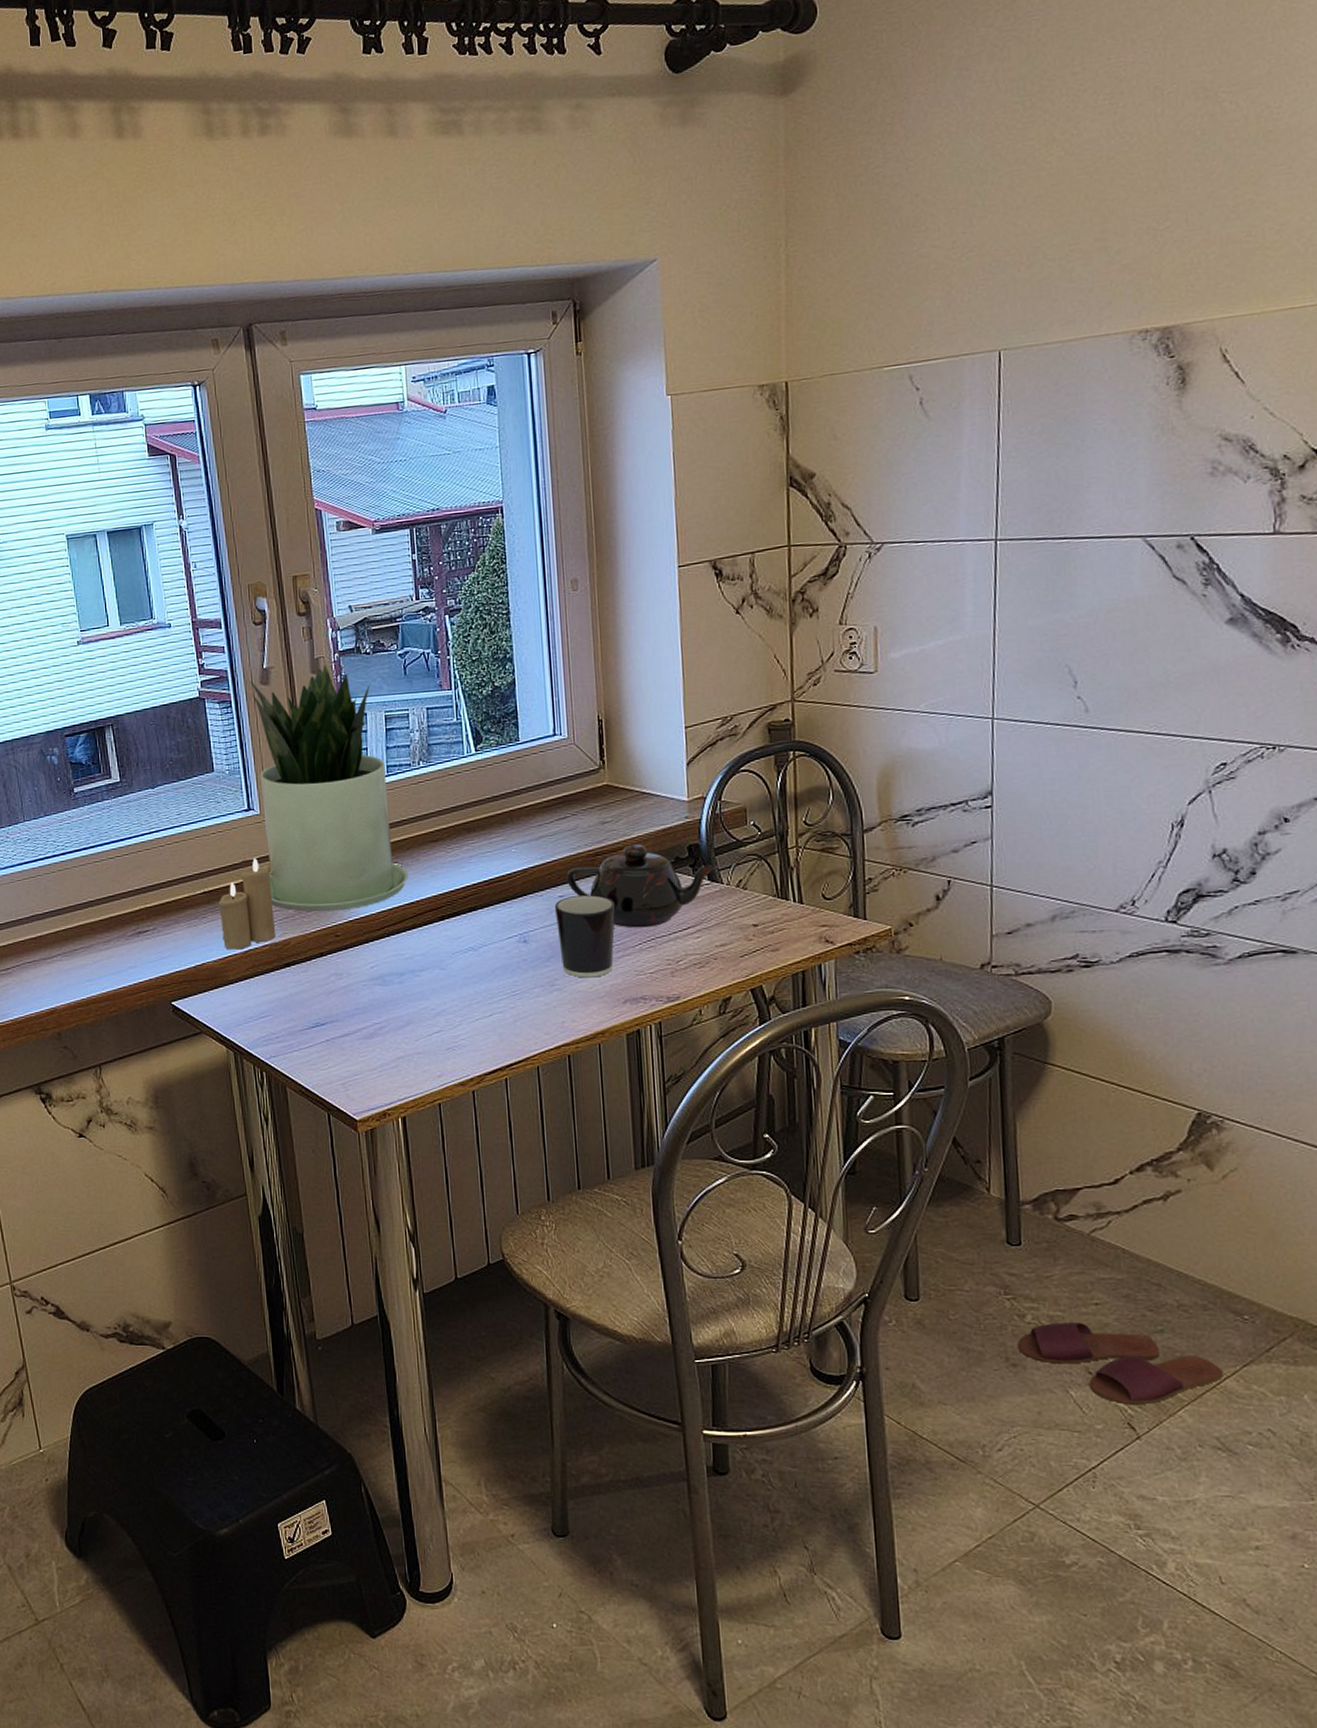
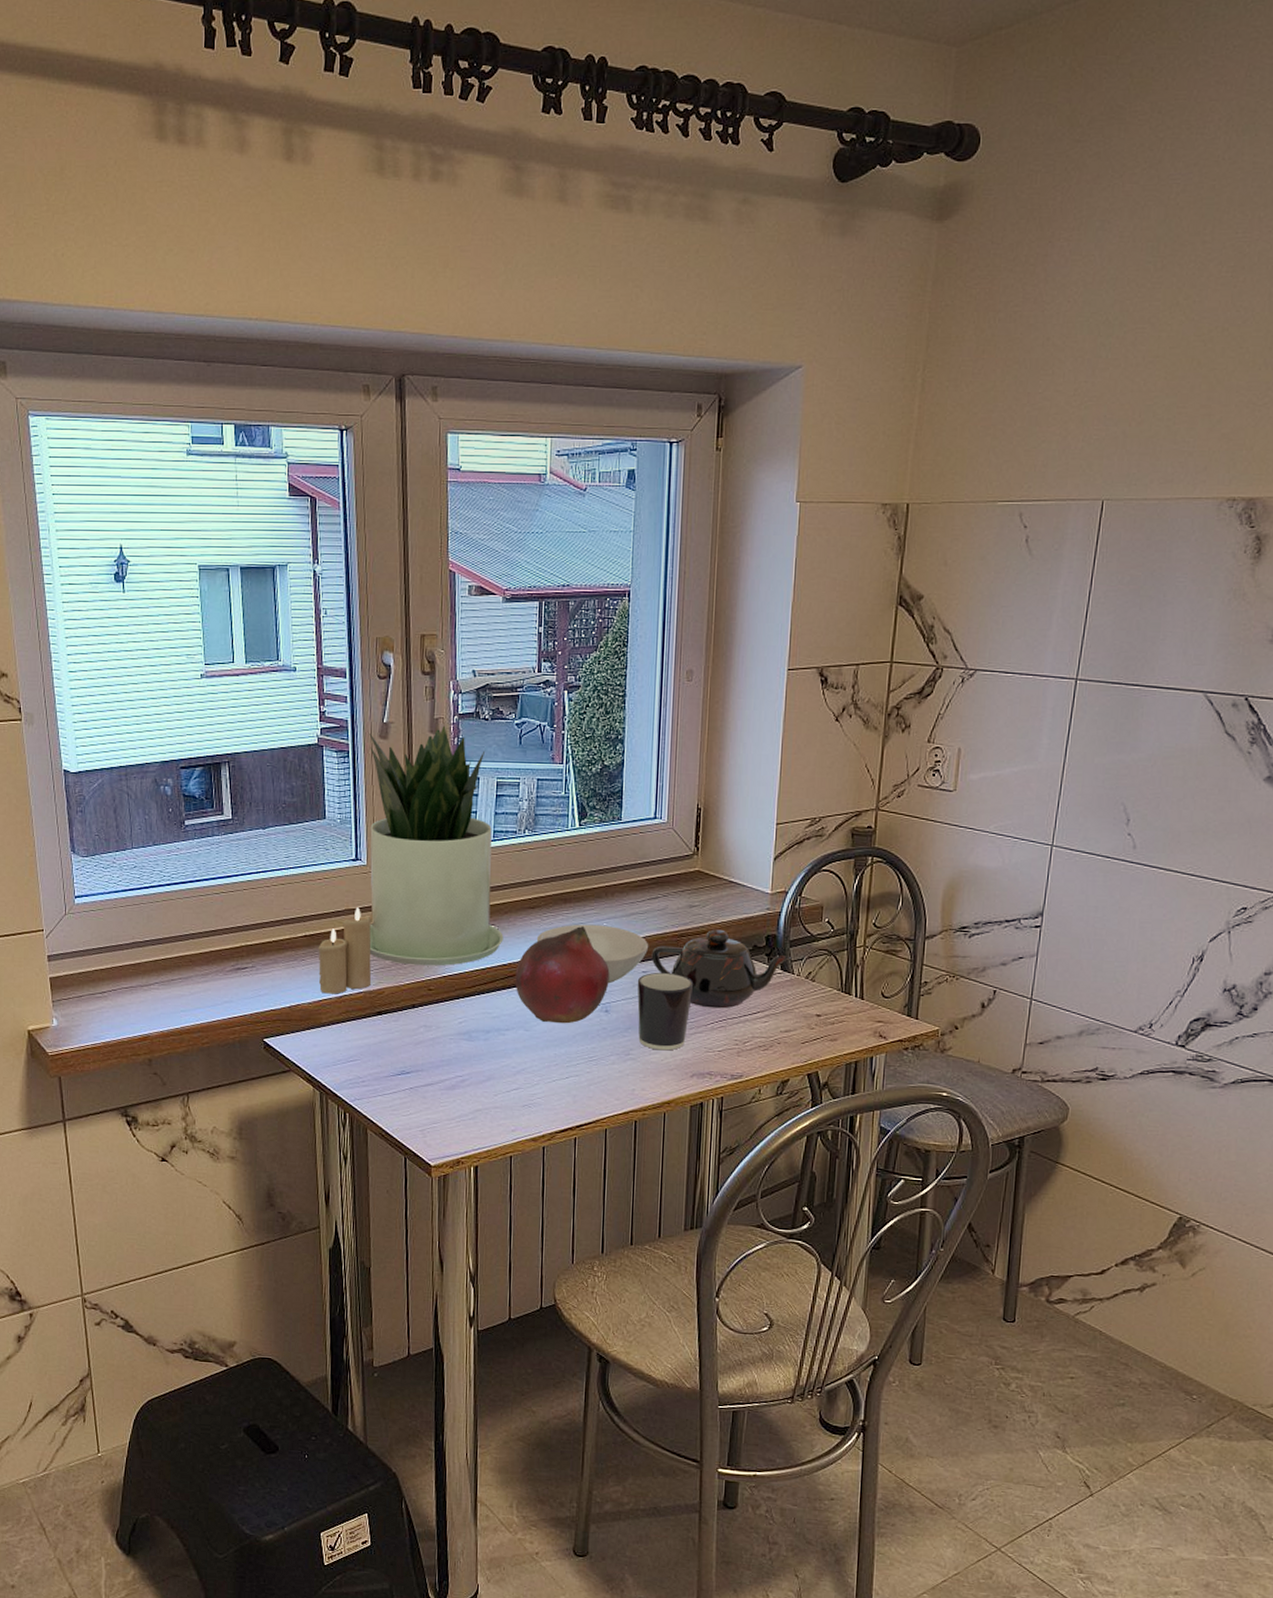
fruit: none [424,855,525,959] -> present [515,926,610,1024]
soup bowl: none [442,851,563,913] -> present [536,924,649,984]
slippers: present [1017,1323,1224,1405] -> none [1000,1392,1170,1467]

